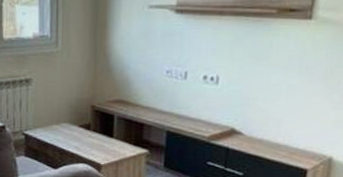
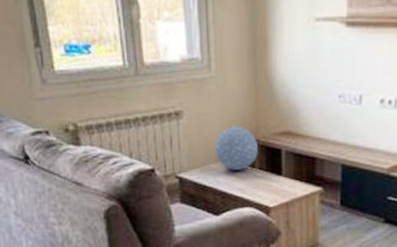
decorative ball: none [57,93,94,132] -> present [214,126,258,171]

